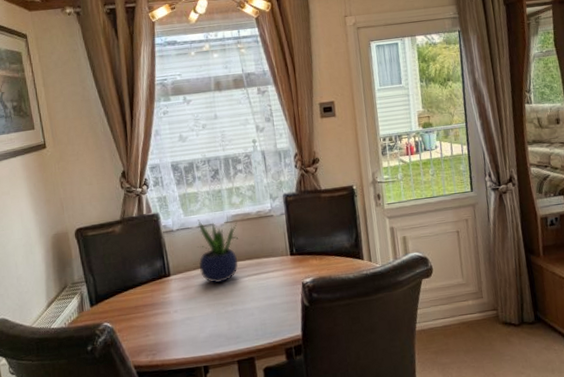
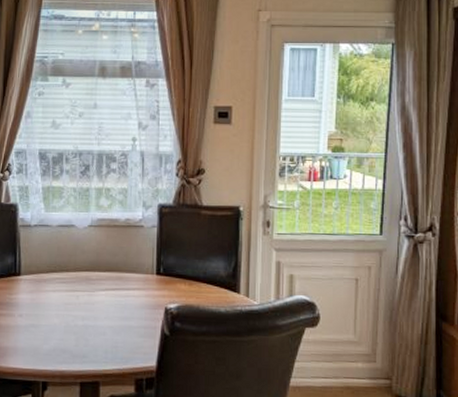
potted plant: present [197,219,239,284] -> none [52,218,102,293]

